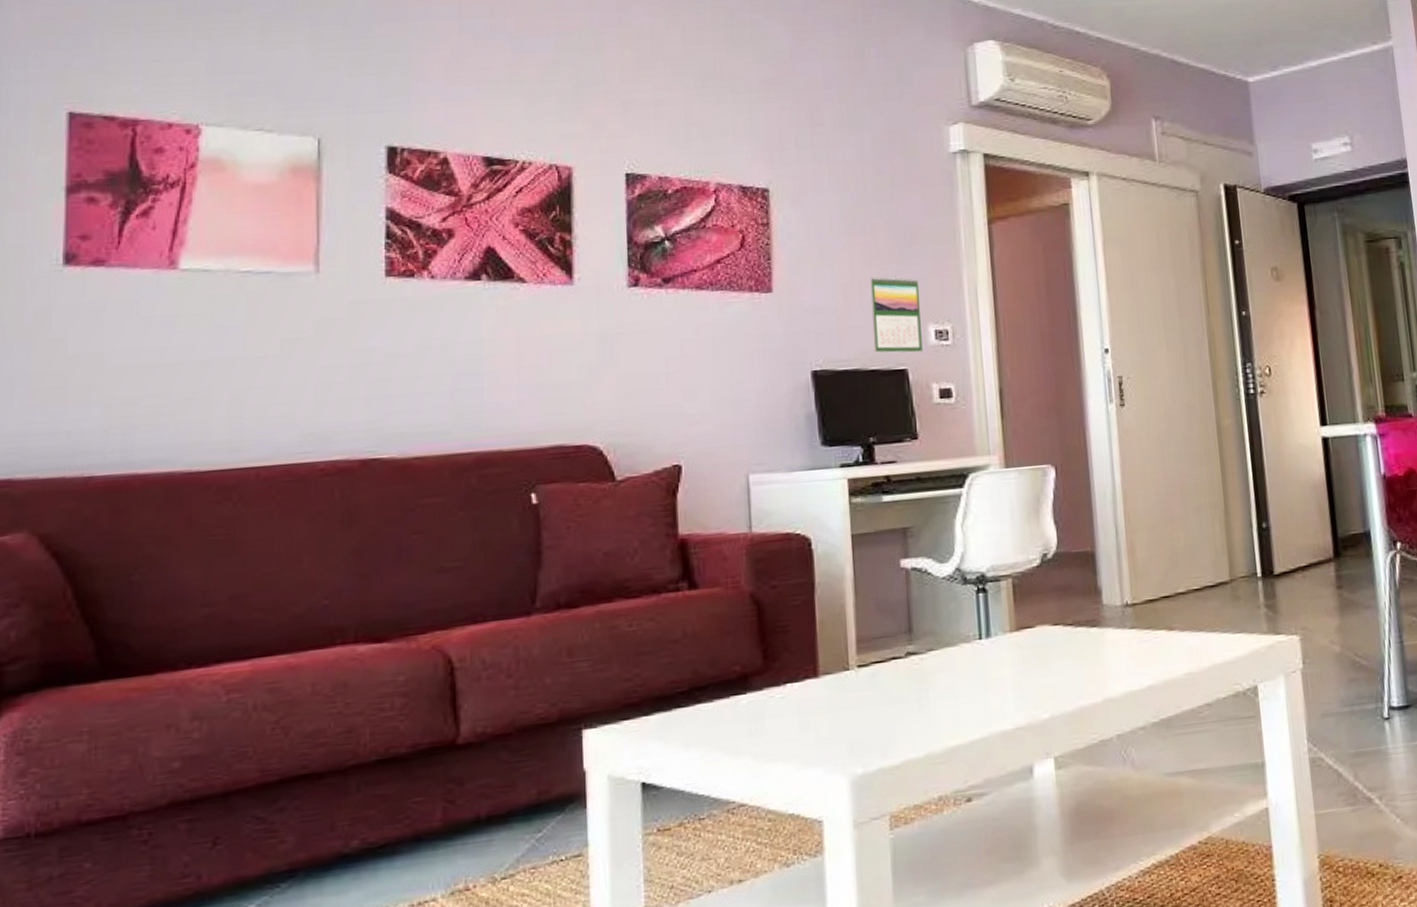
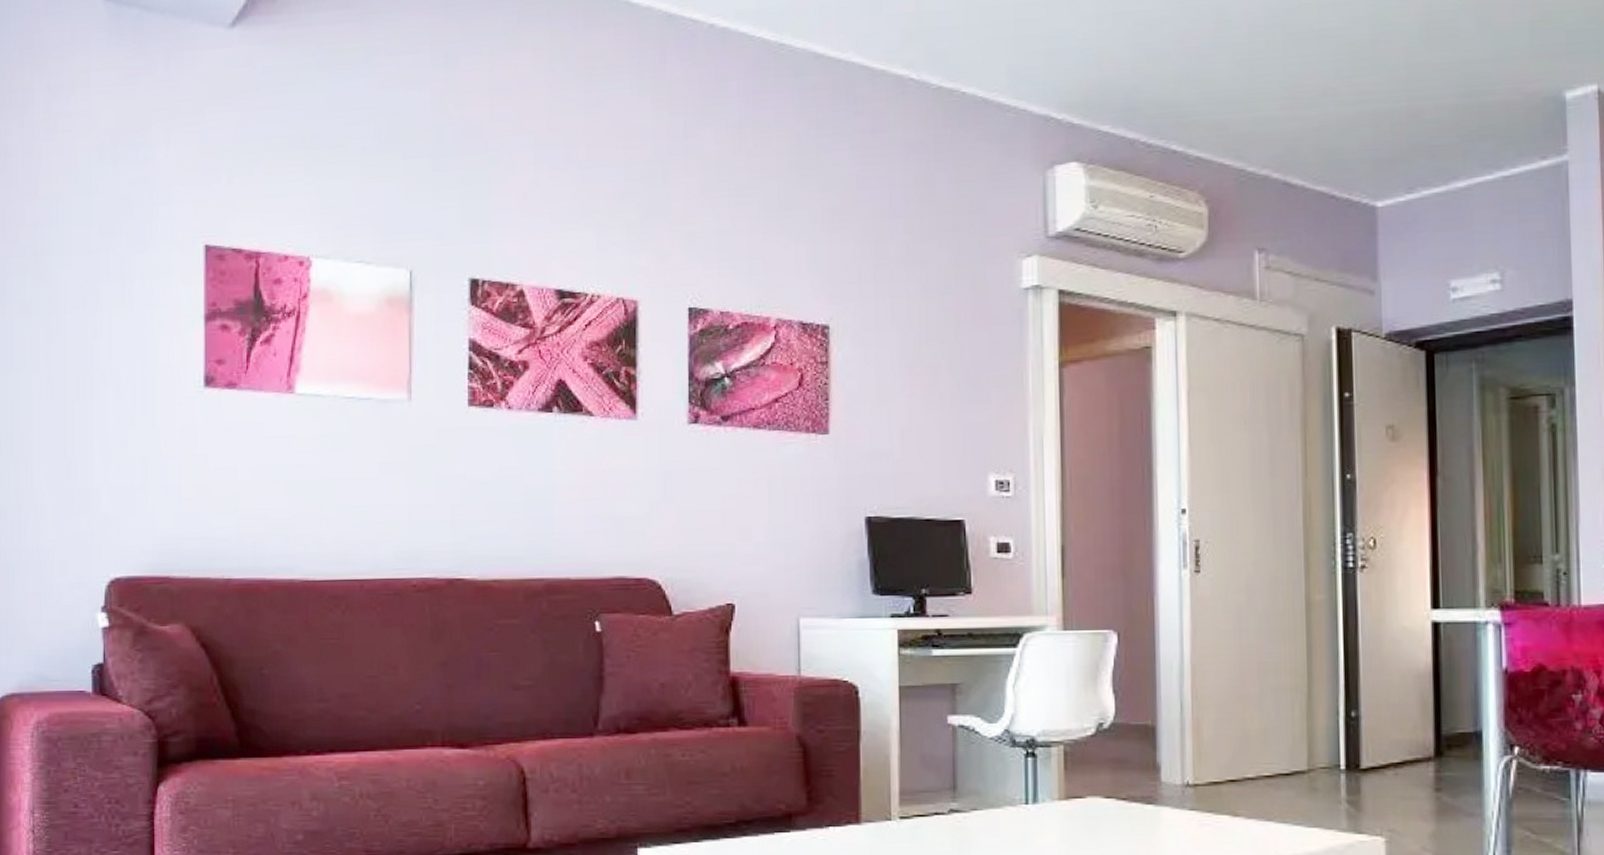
calendar: present [869,276,923,353] -> none [929,421,981,503]

